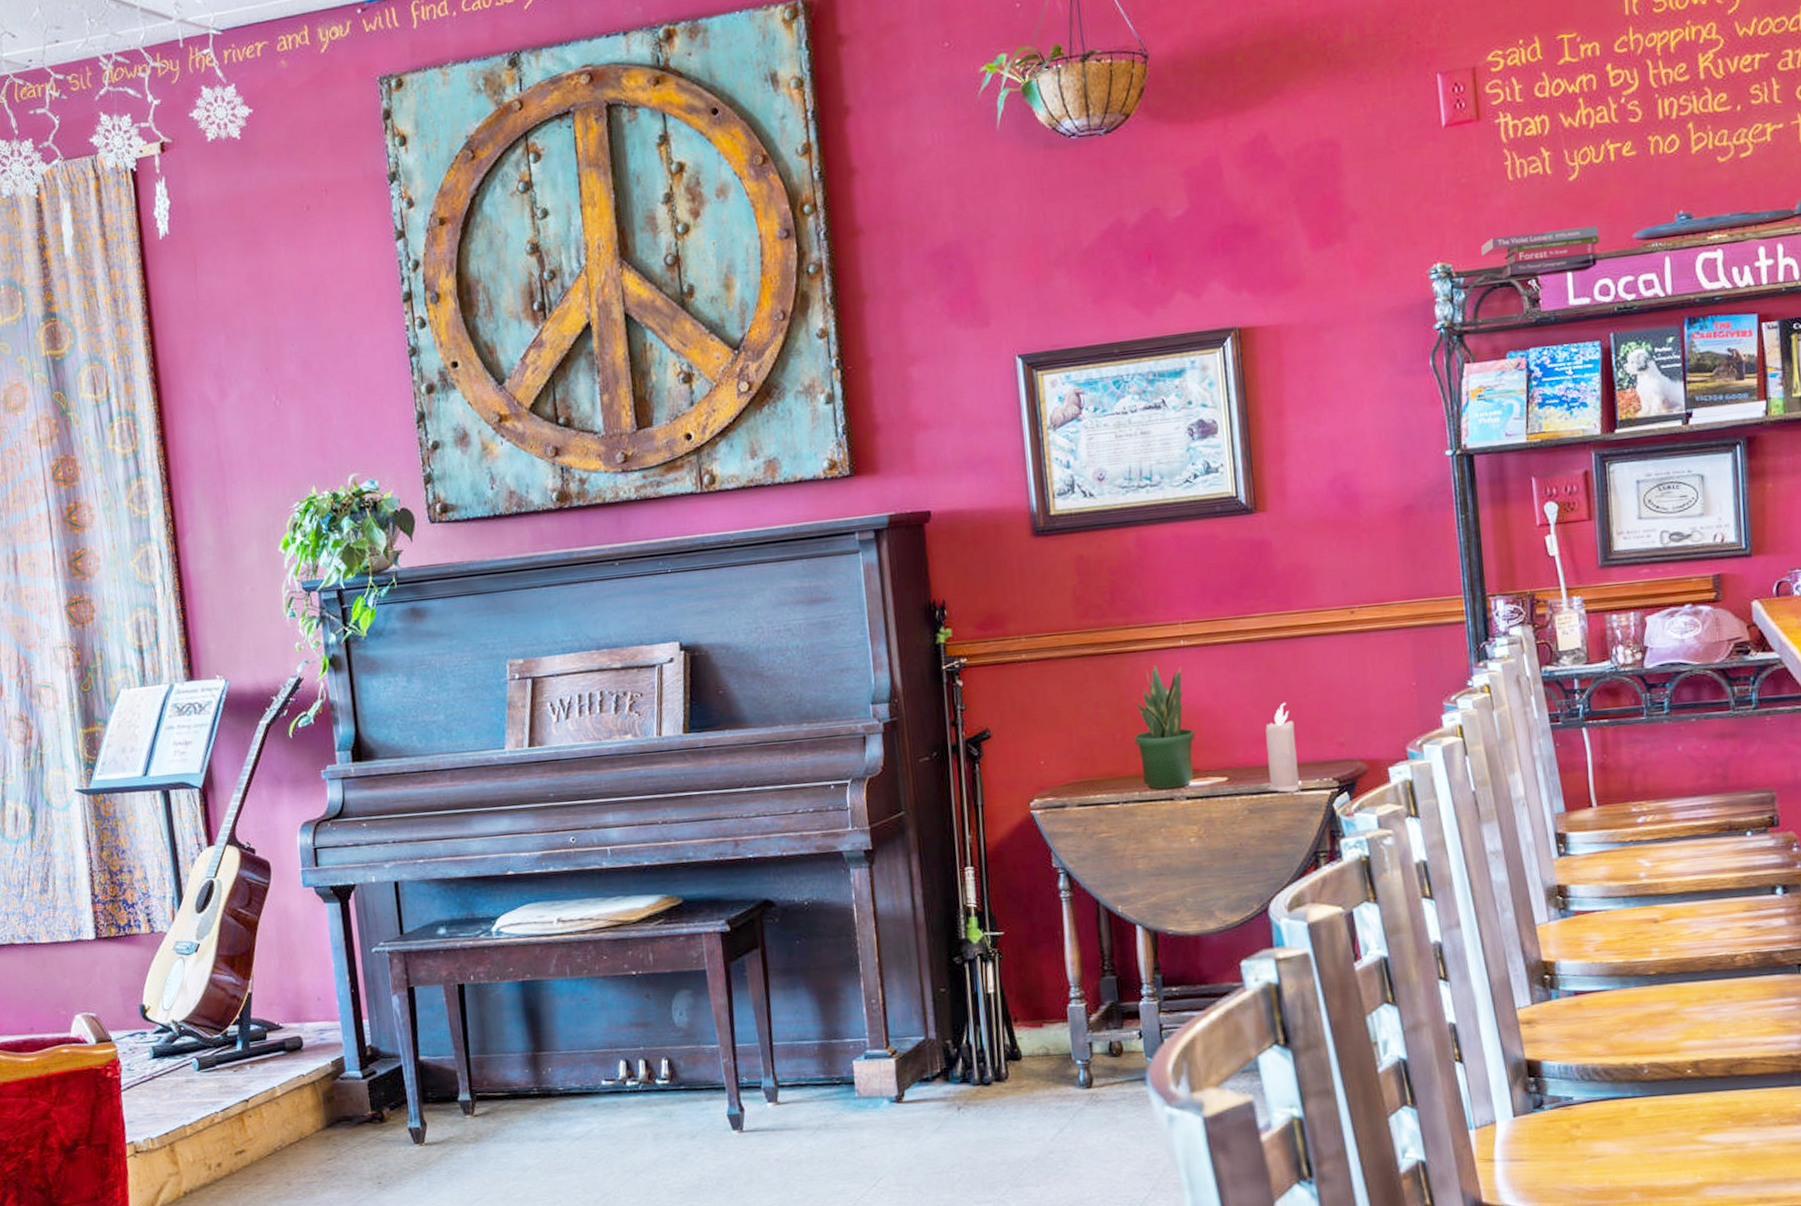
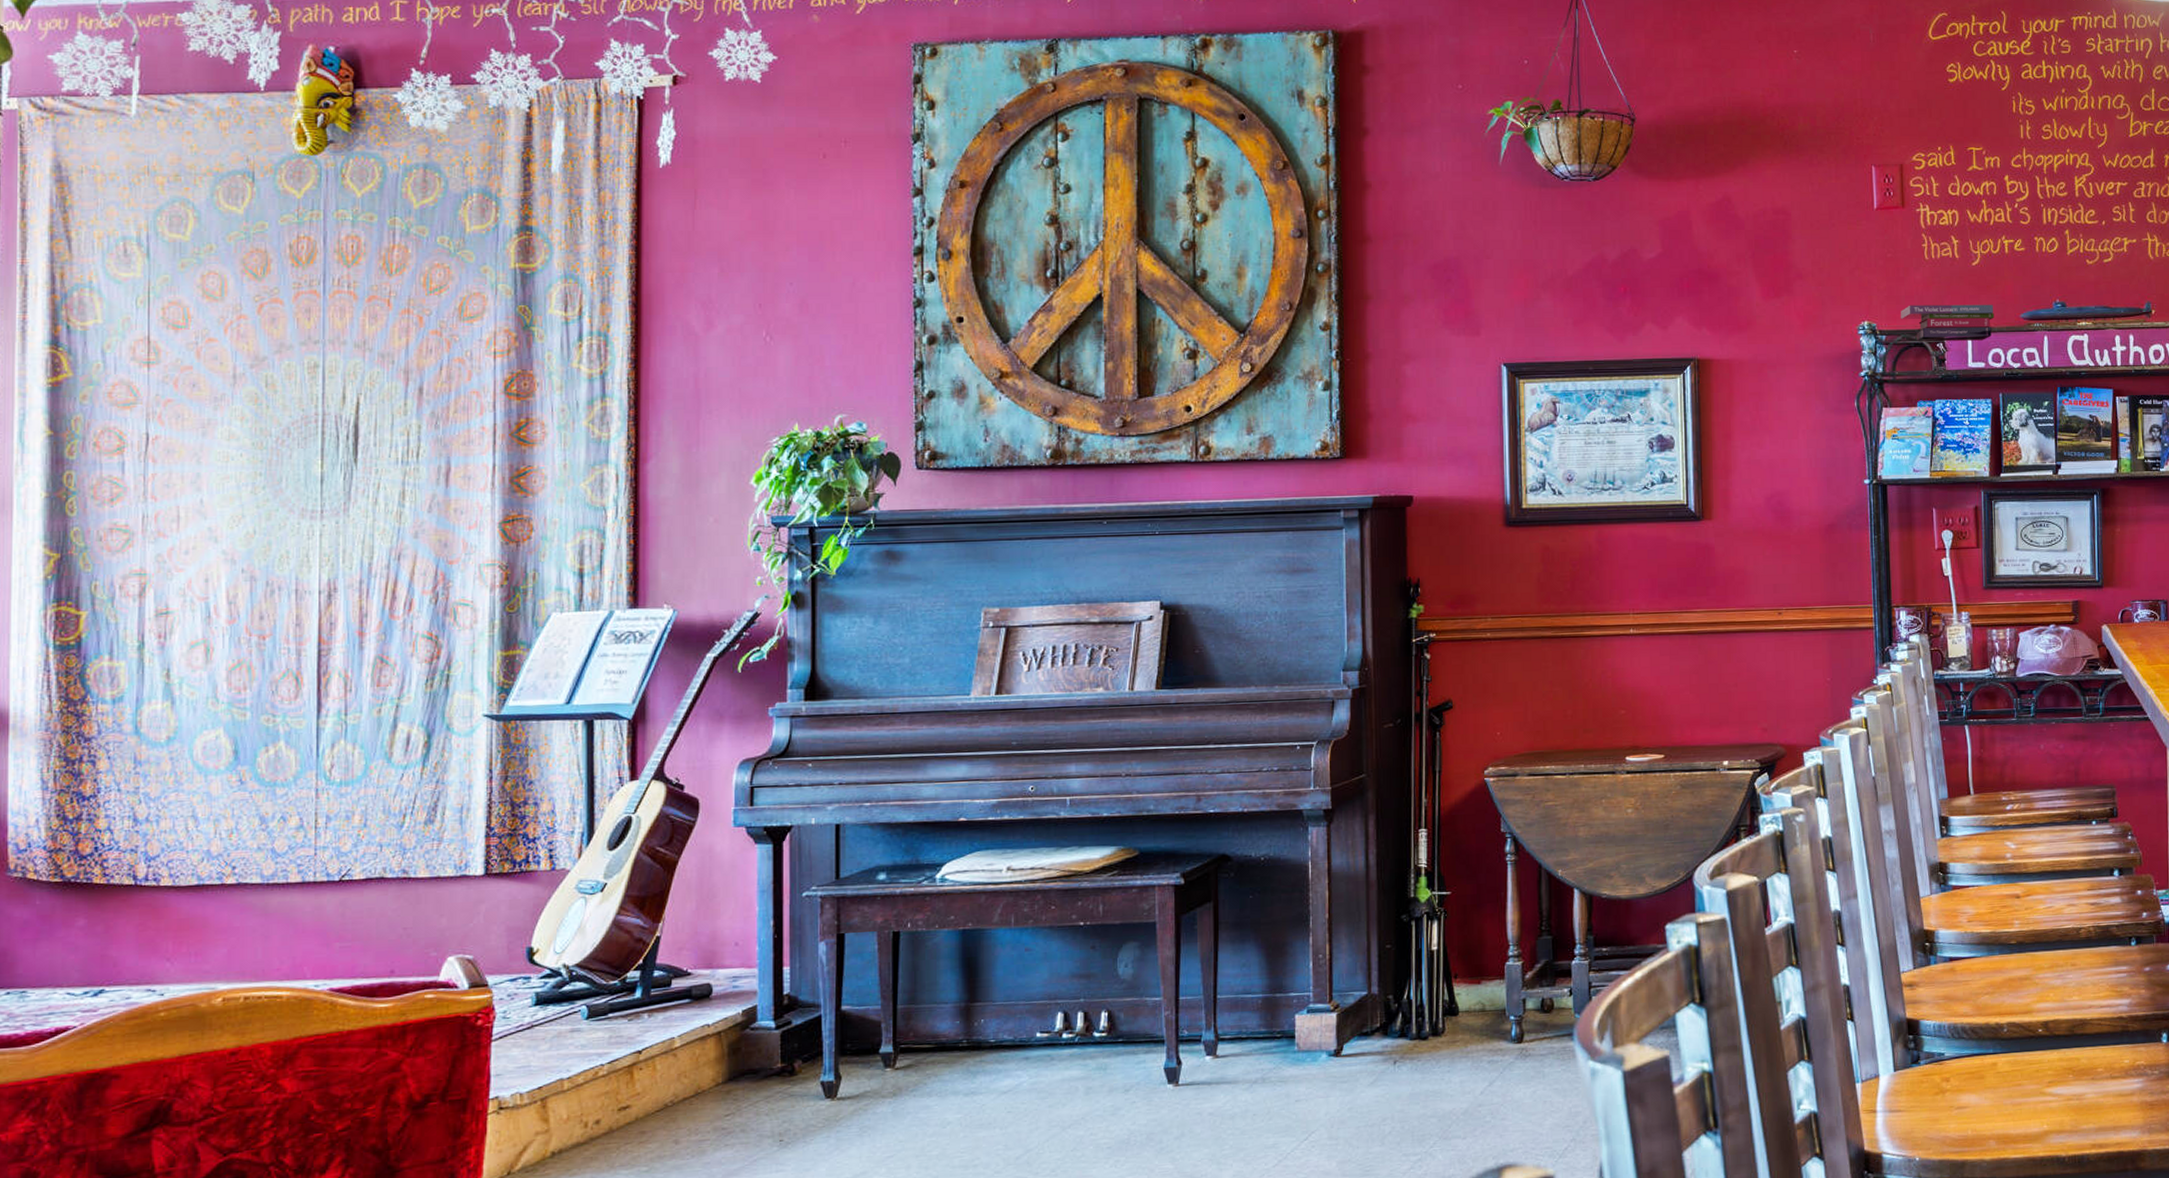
planter: present [1134,665,1195,791] -> none [1584,650,1638,765]
candle: present [1265,702,1300,793] -> none [1697,689,1726,771]

